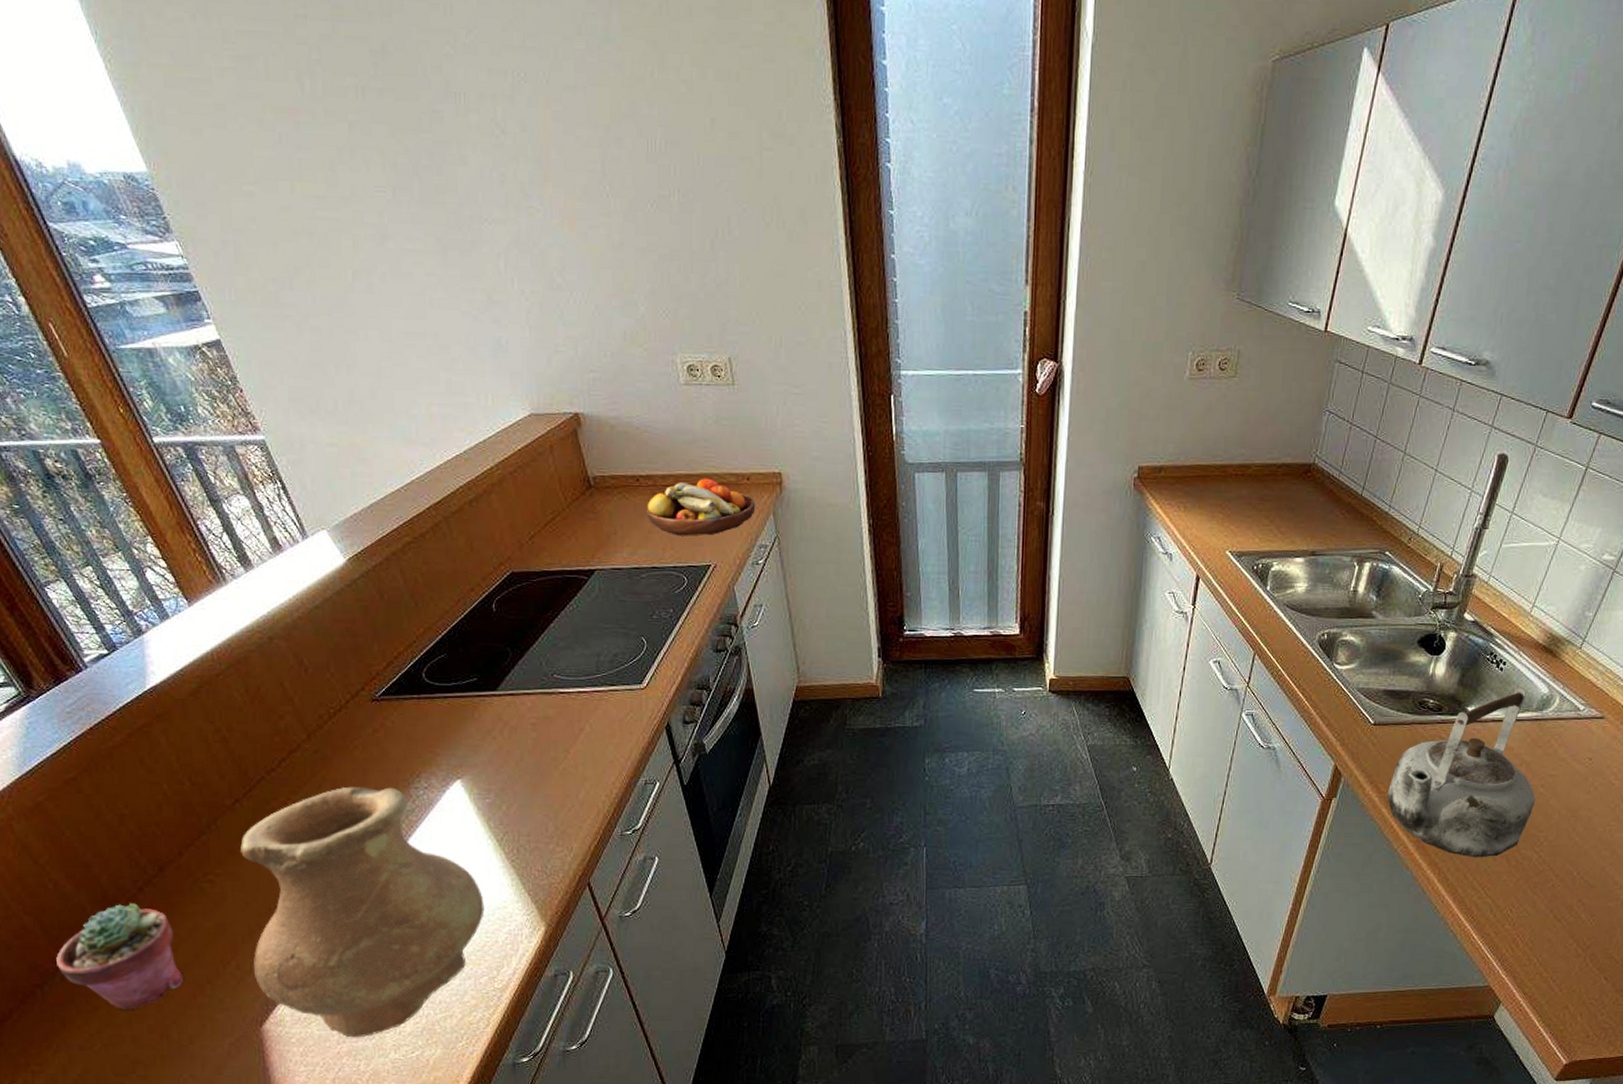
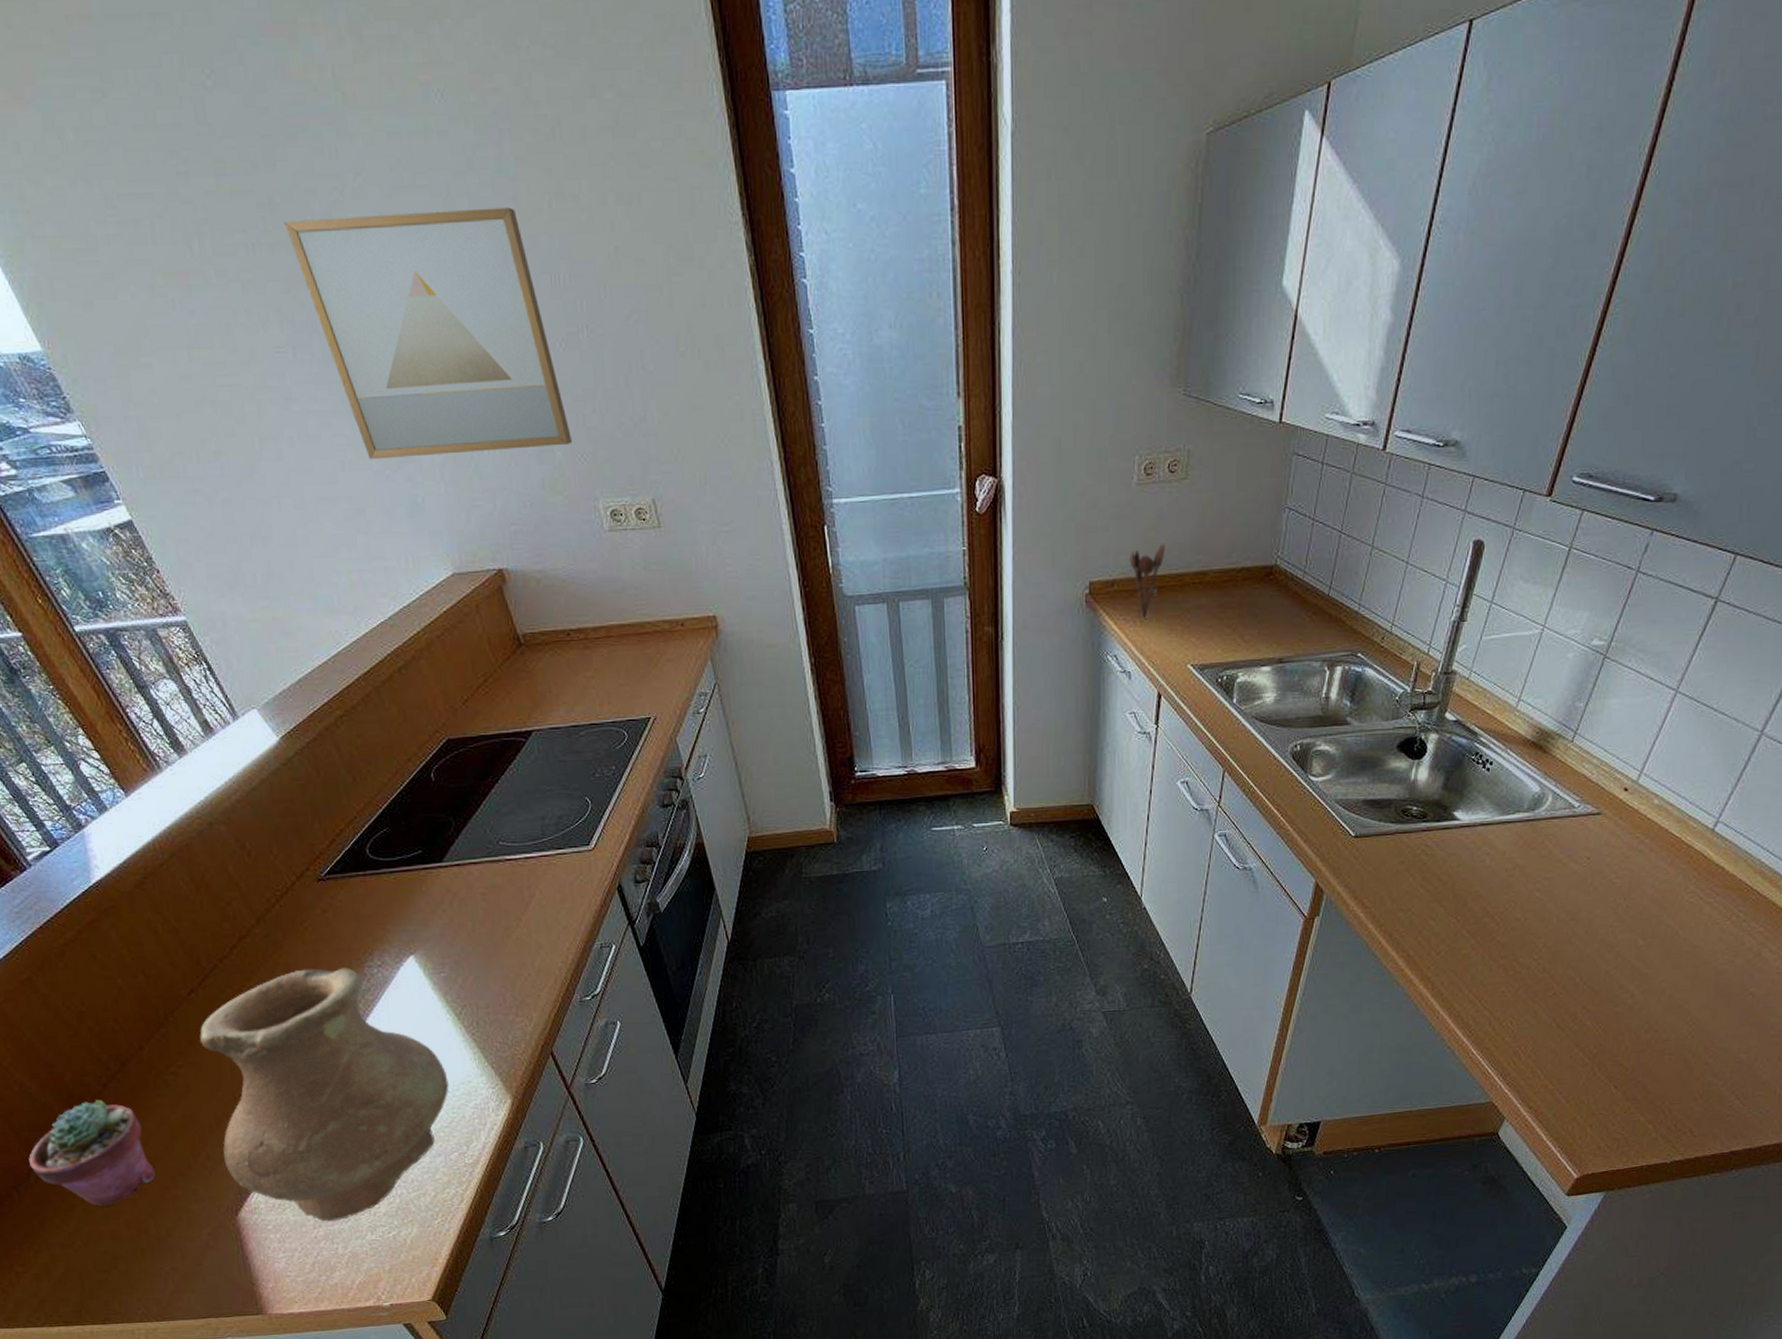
wall art: none [394,69,655,301] -> present [283,207,572,460]
fruit bowl: present [645,478,756,536] -> none [579,627,693,690]
utensil holder: none [1177,436,1212,504] -> present [1129,544,1165,618]
kettle: present [1386,688,1536,858] -> none [1372,788,1532,970]

